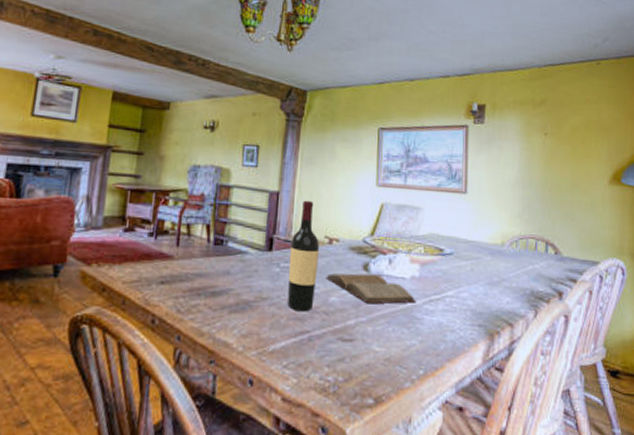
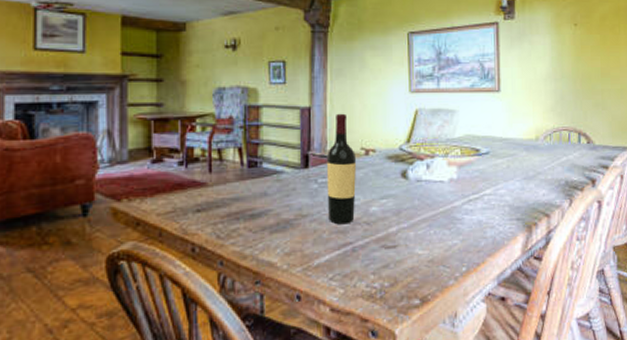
book: present [326,273,415,304] -> none [365,180,455,210]

